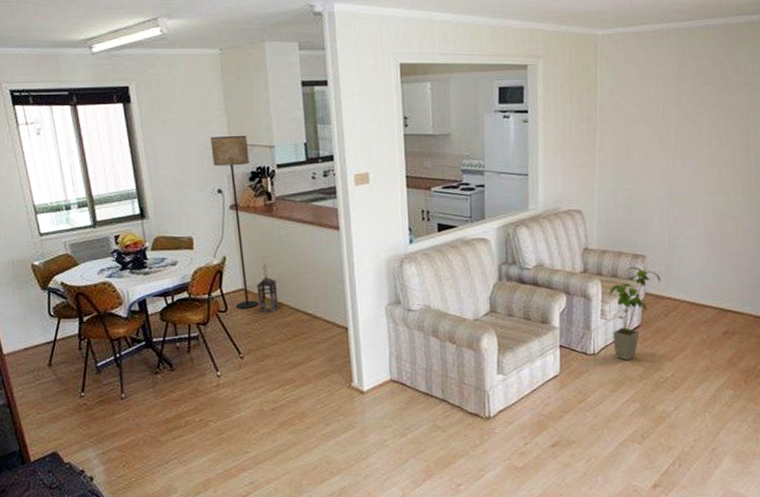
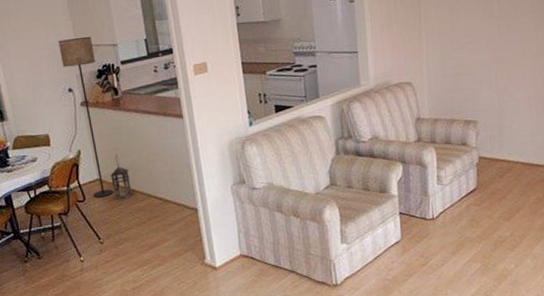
house plant: present [609,266,660,361] -> none [443,132,493,223]

